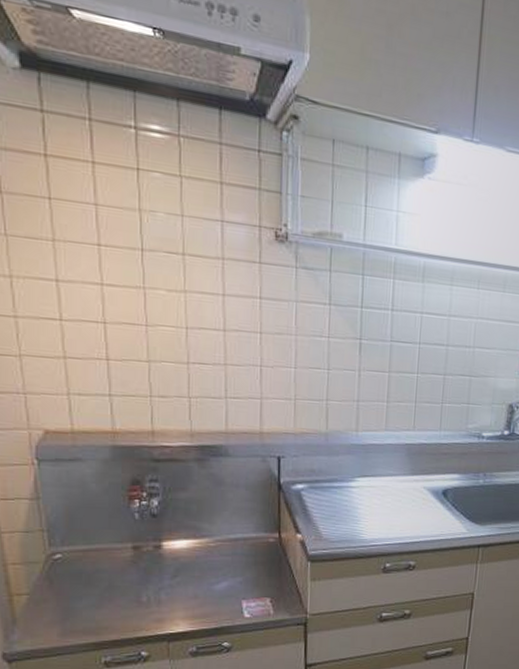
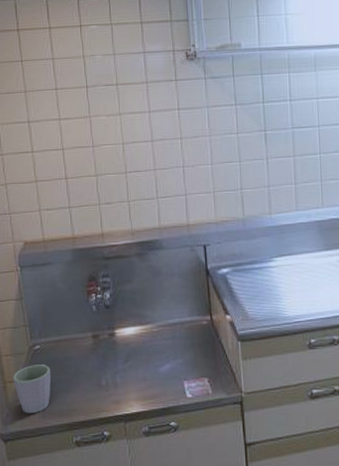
mug: none [23,576,74,632] -> present [13,365,51,414]

